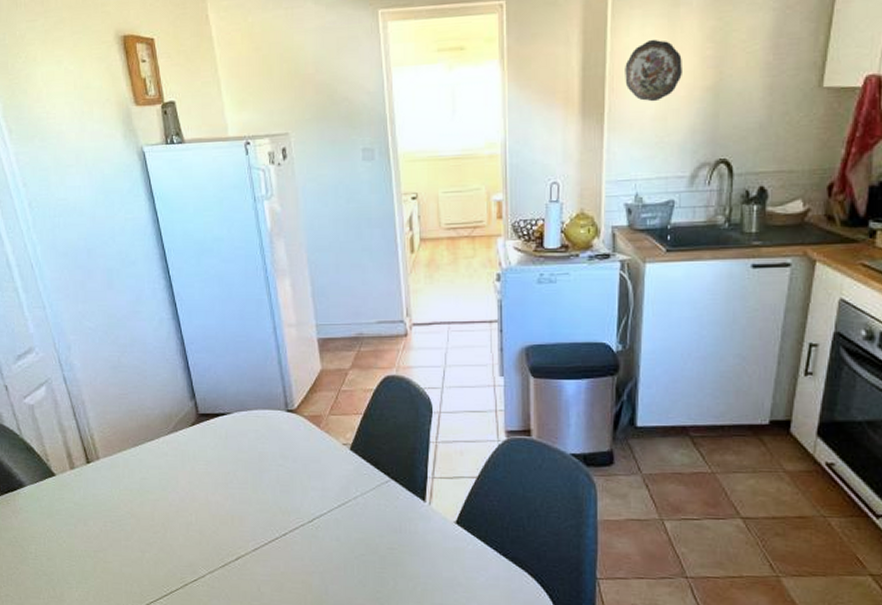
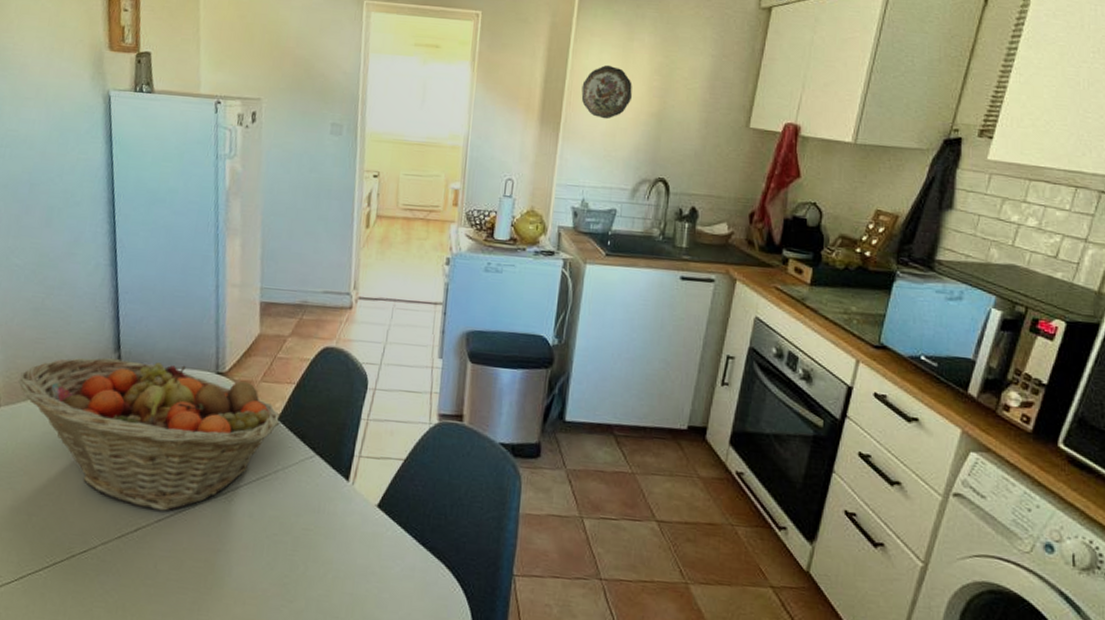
fruit basket: none [111,405,353,541] -> present [18,357,280,511]

